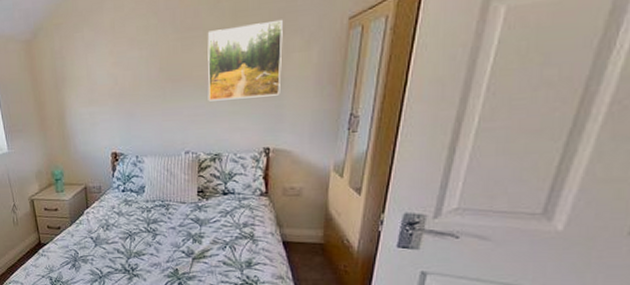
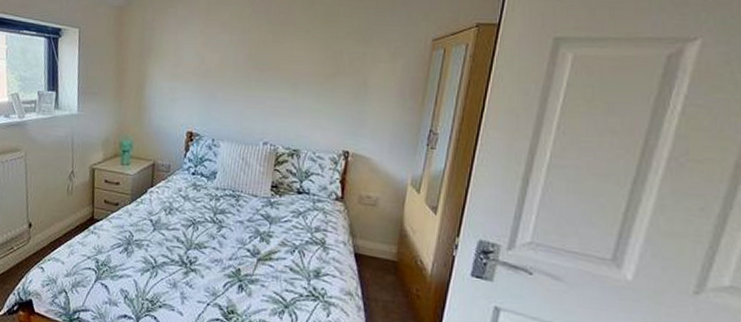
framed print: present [207,19,283,101] -> none [292,29,371,101]

